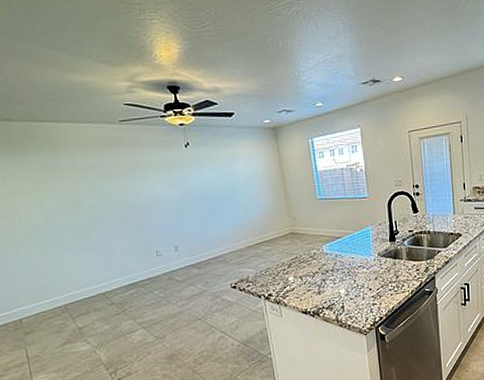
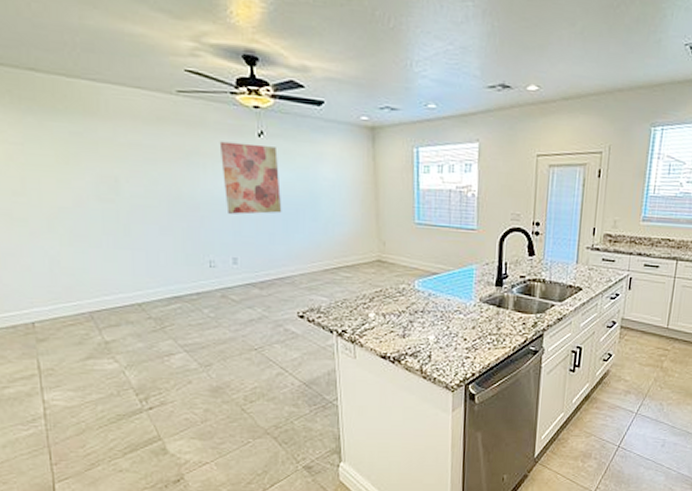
wall art: none [155,153,210,211] -> present [219,141,282,215]

